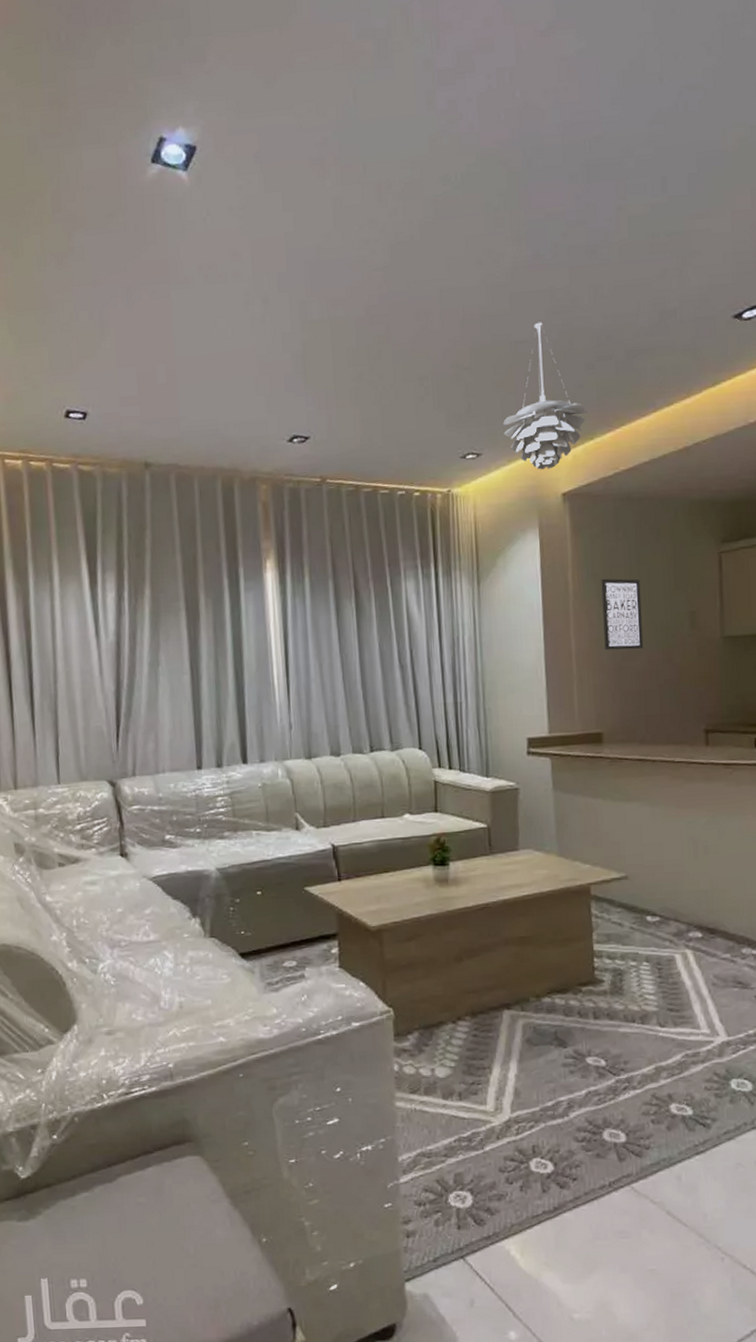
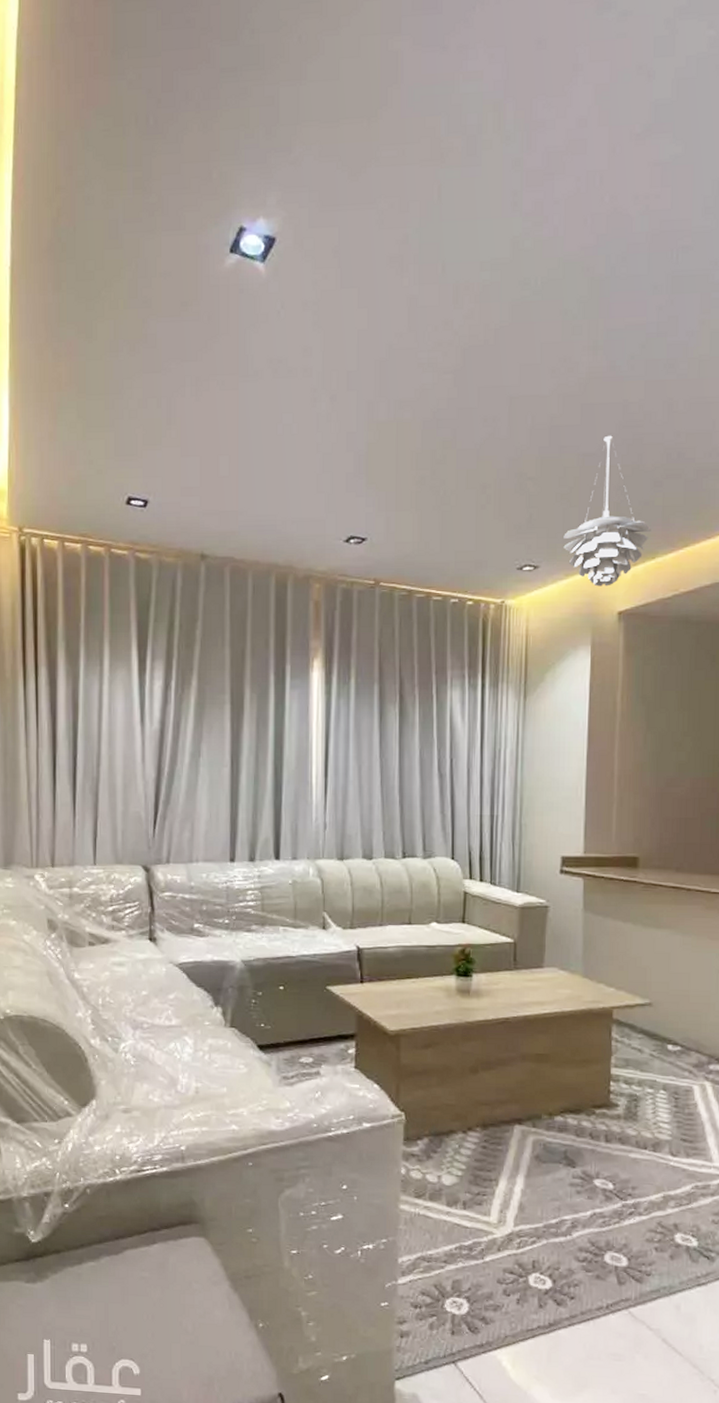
wall art: present [601,578,644,651] -> none [648,701,691,776]

